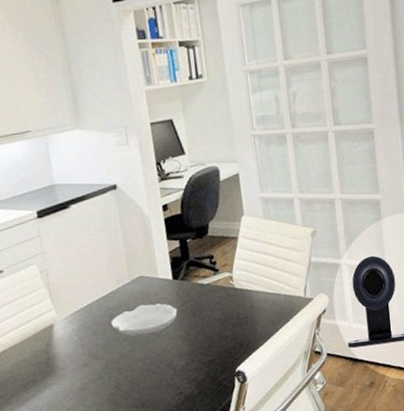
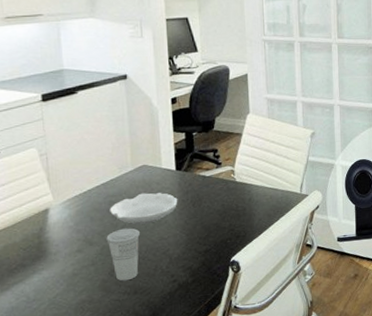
cup: none [110,341,144,395] -> present [106,228,140,281]

